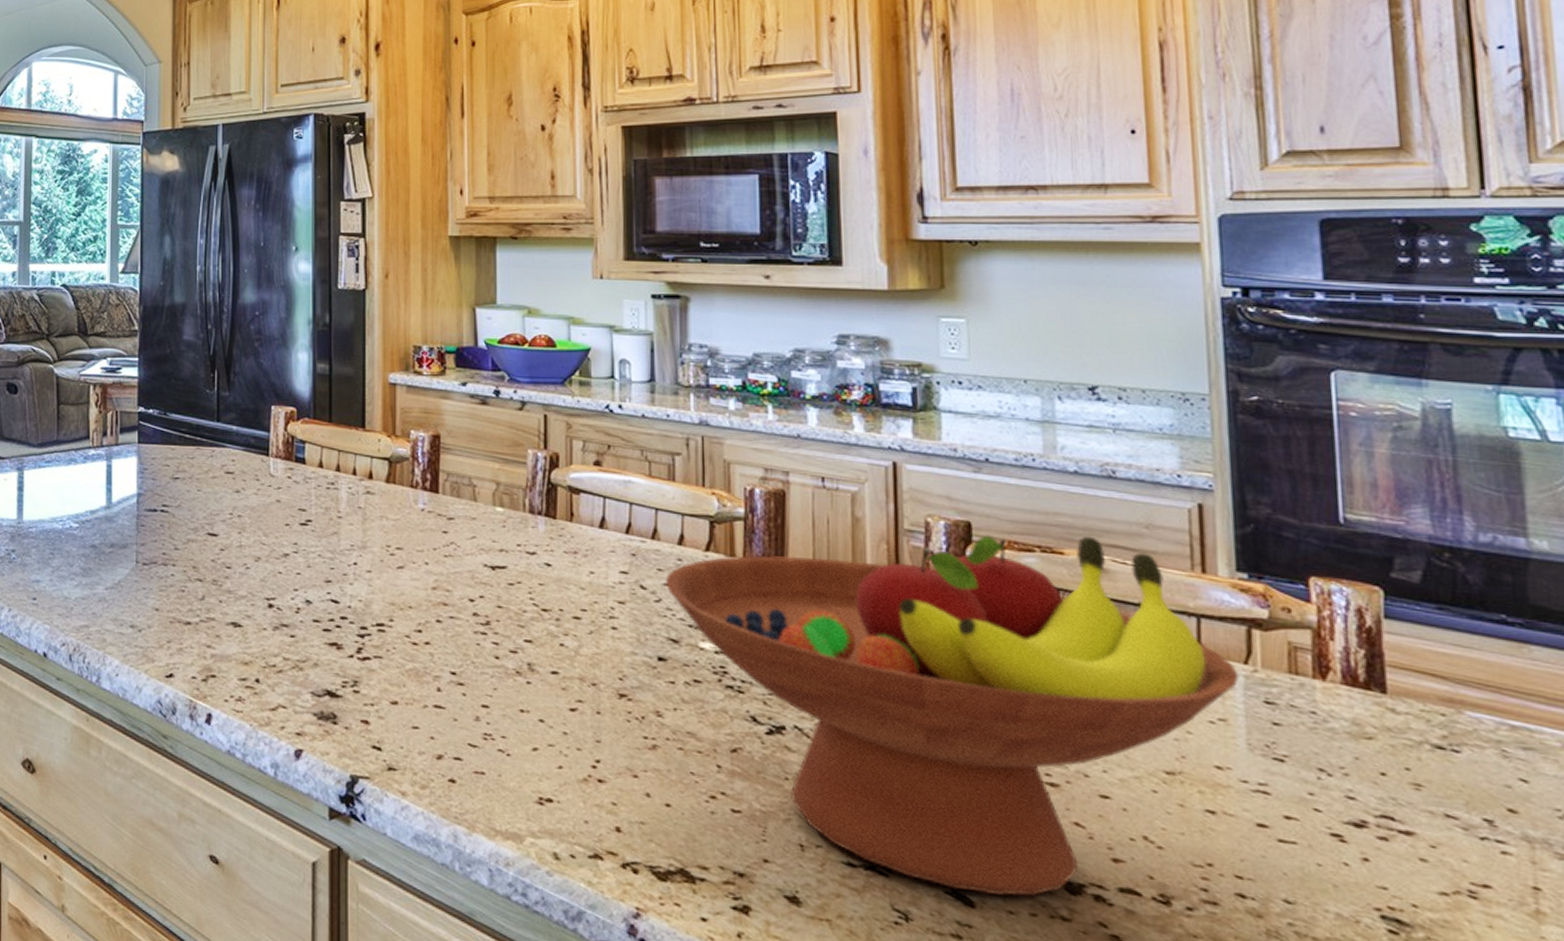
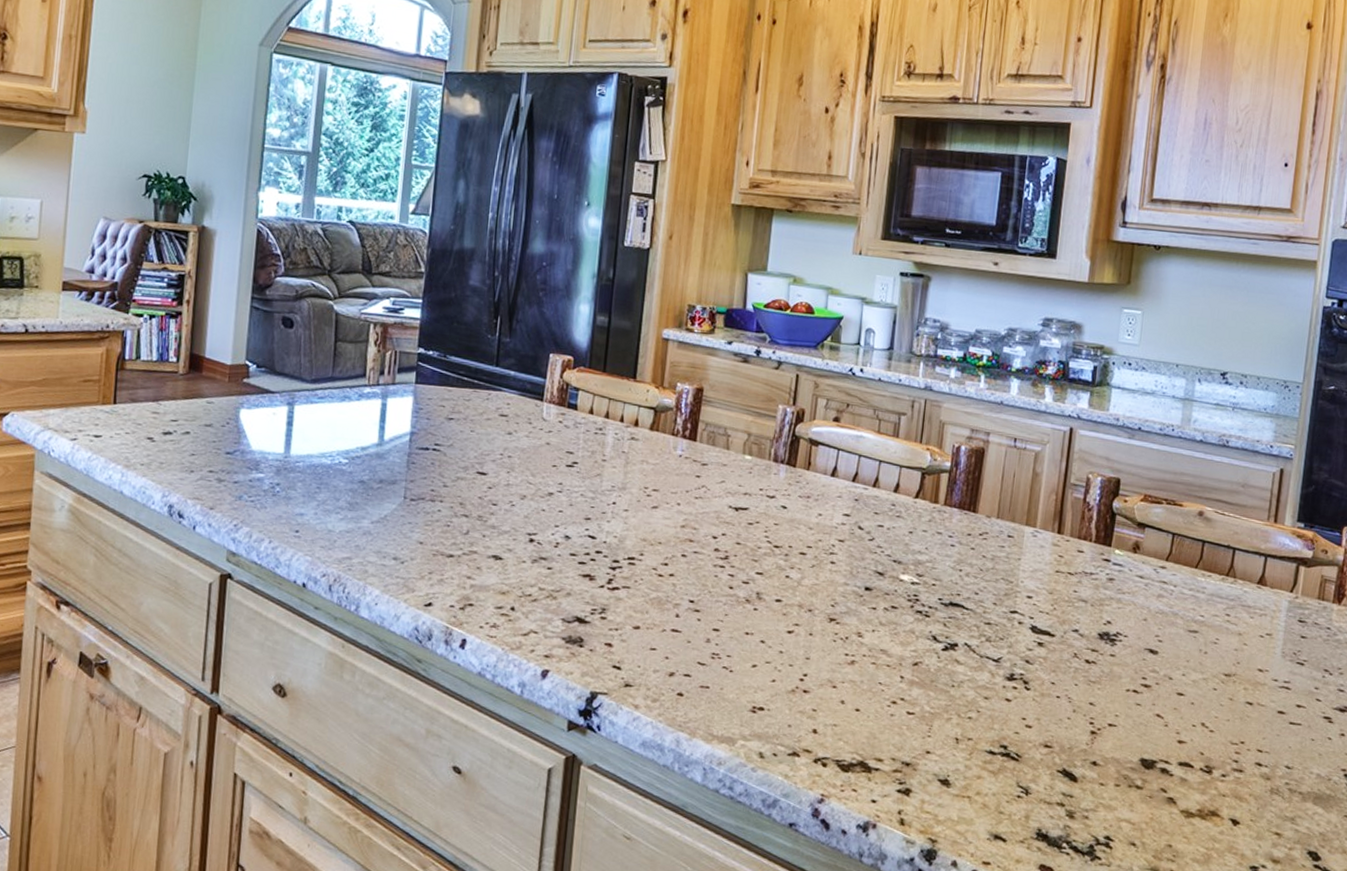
fruit bowl: present [665,534,1240,896] -> none [879,489,1286,772]

